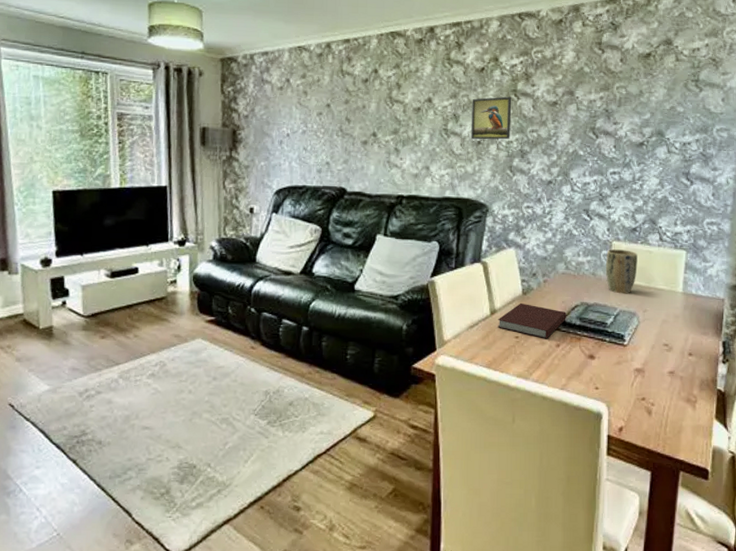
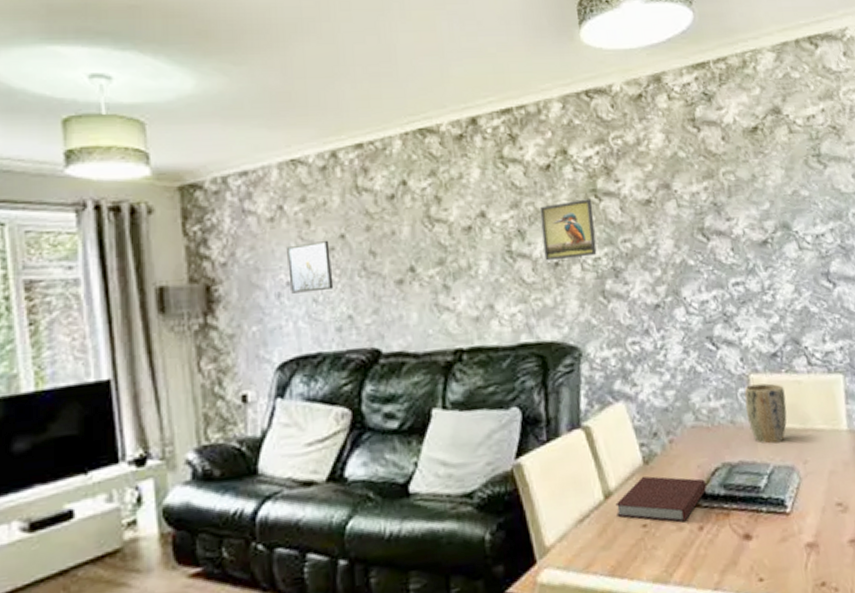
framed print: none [289,107,319,143] -> present [287,240,334,294]

